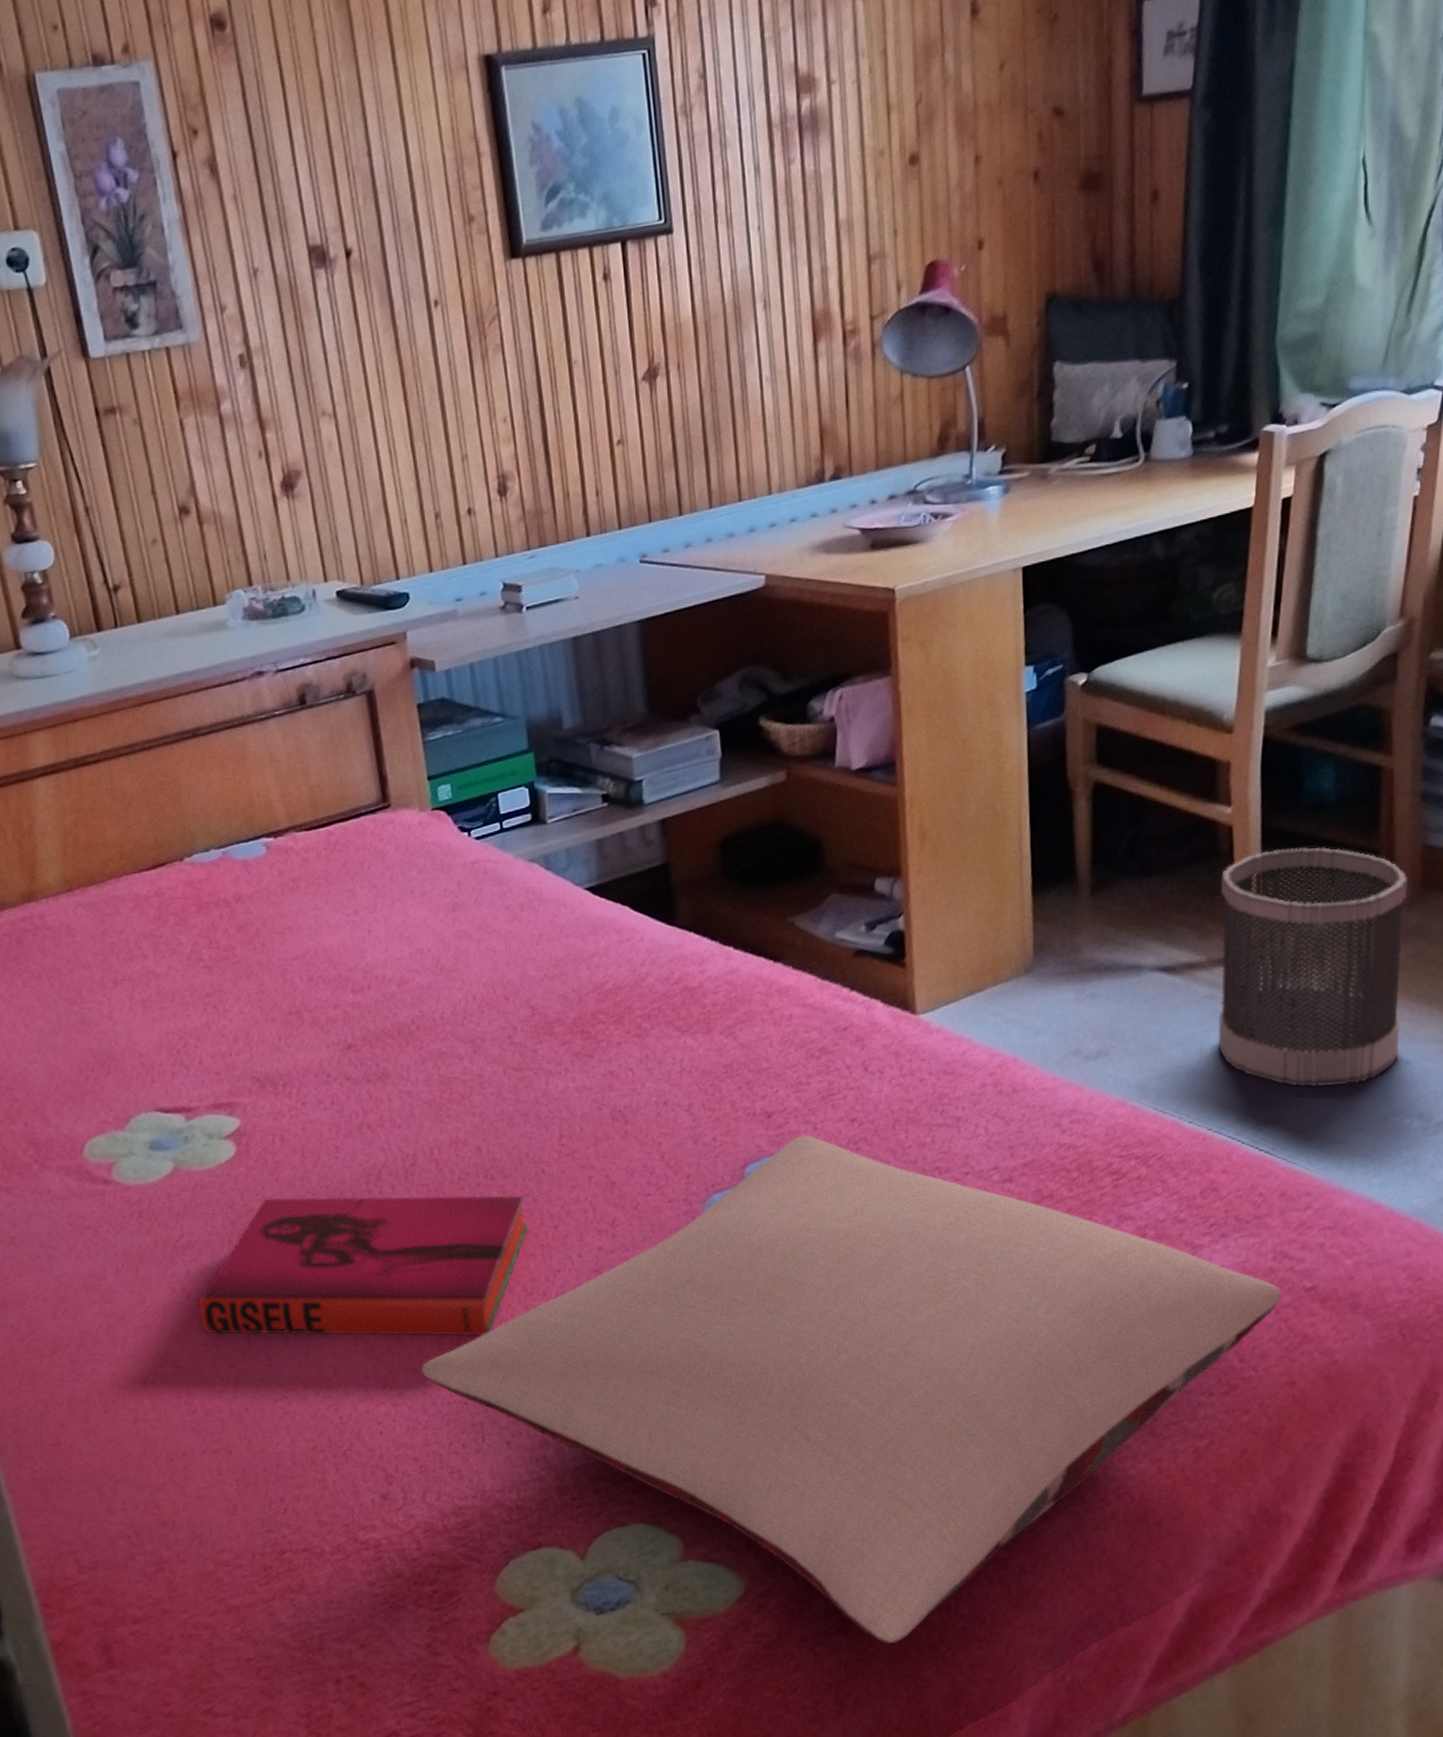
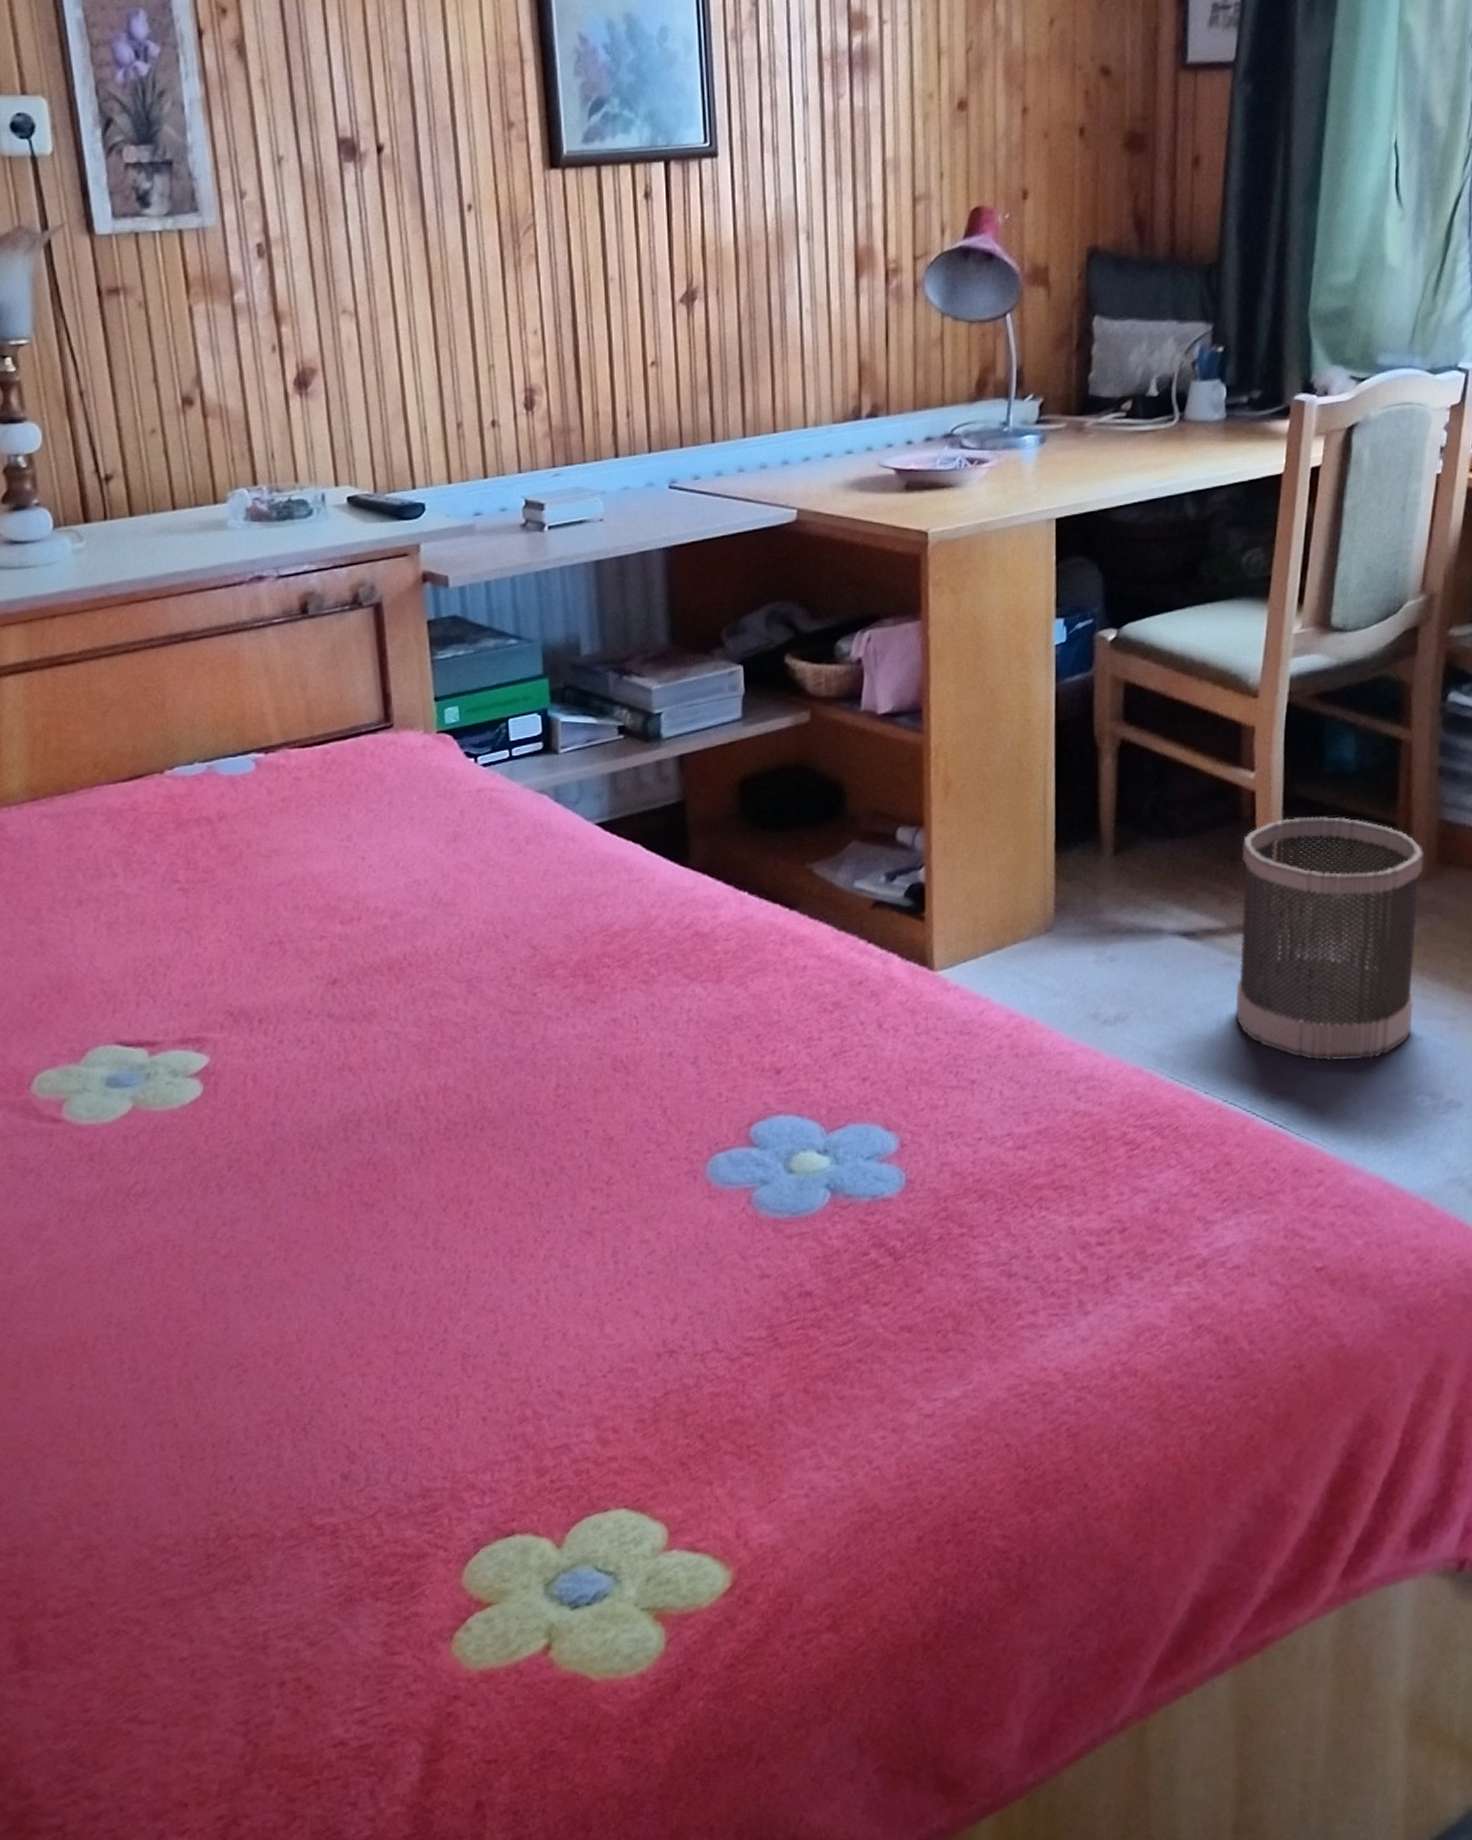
hardback book: present [198,1195,528,1337] -> none [150,1143,517,1301]
pillow: present [421,1134,1281,1645] -> none [393,1093,1292,1644]

